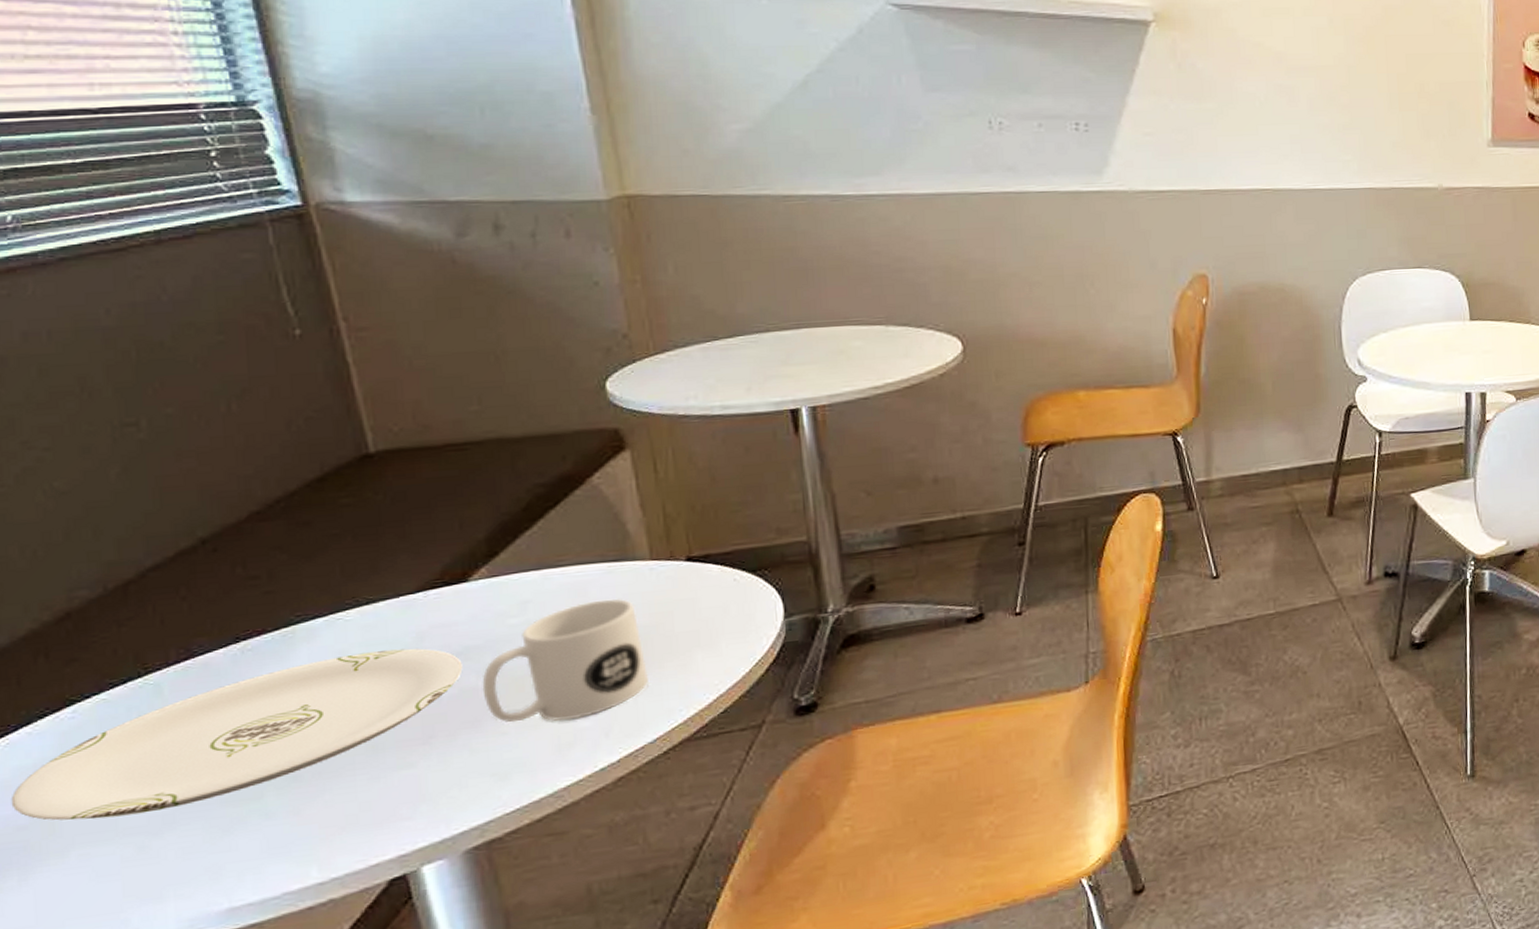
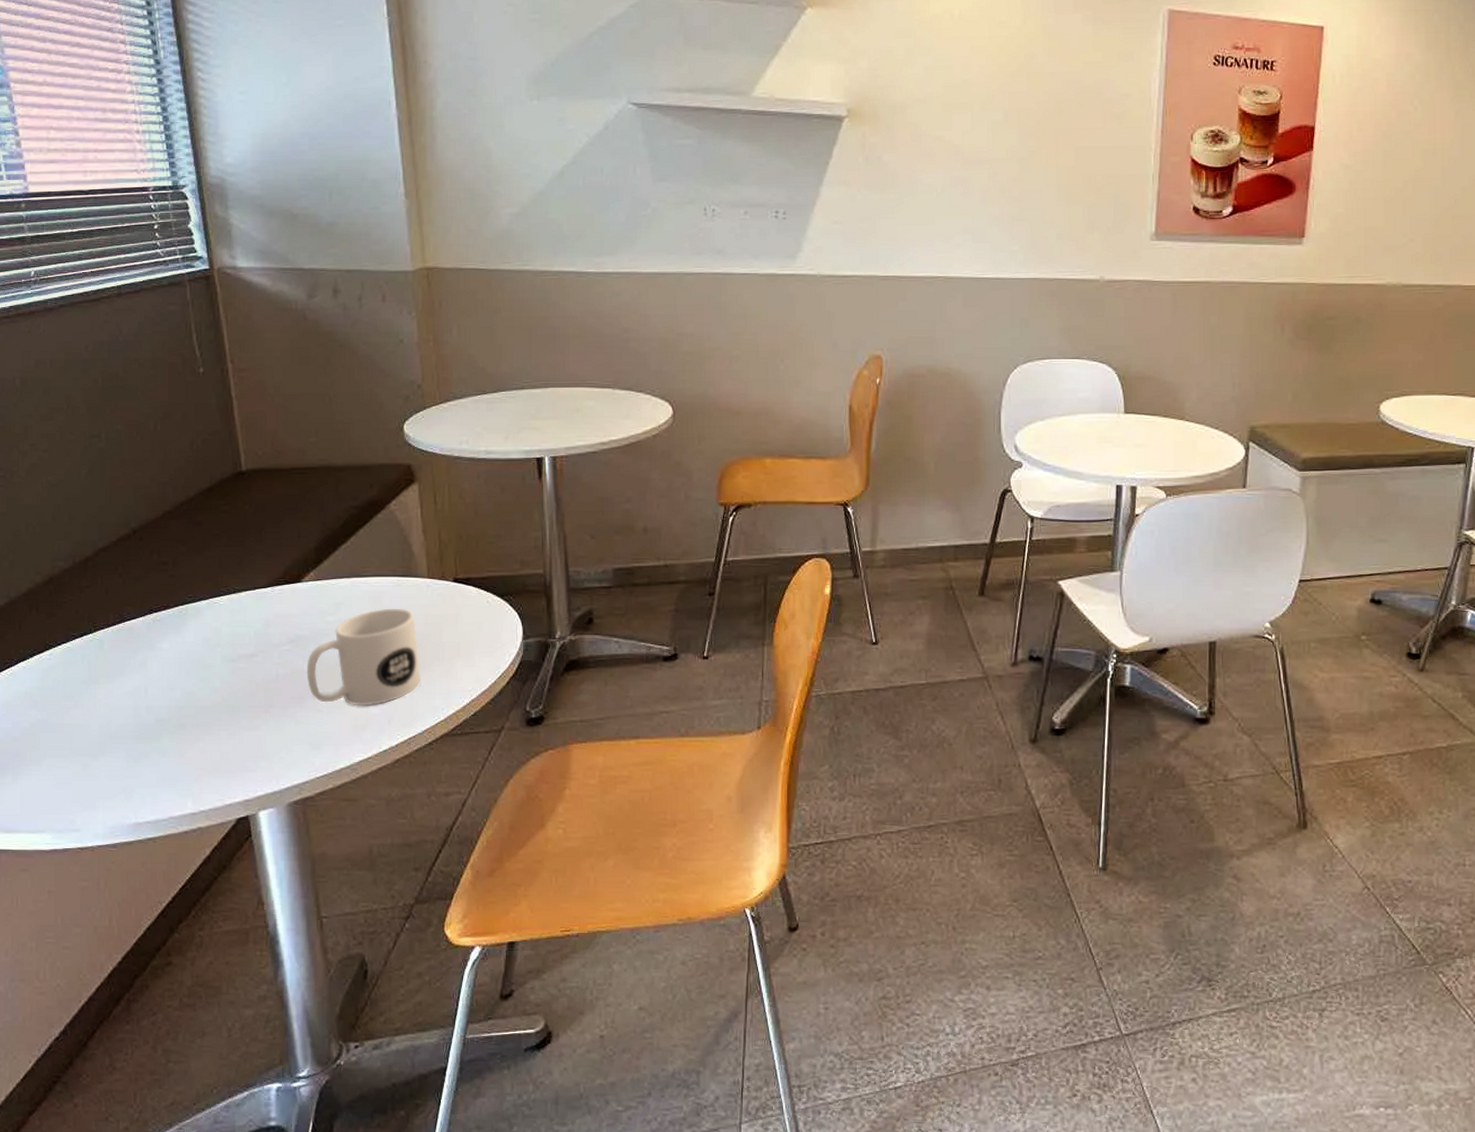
plate: present [10,648,463,821] -> none [11,632,294,739]

